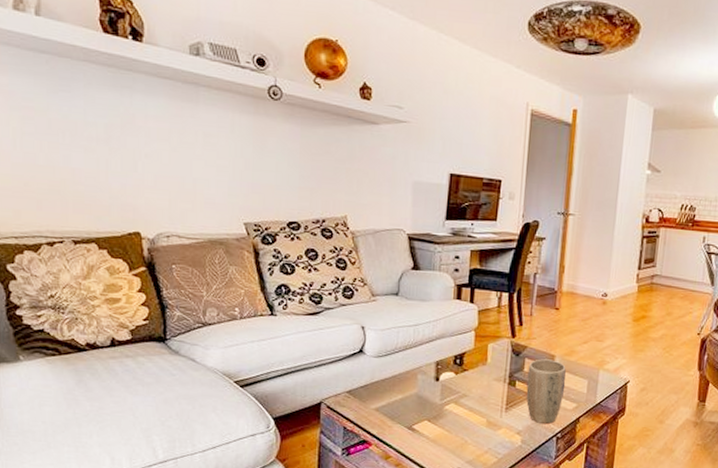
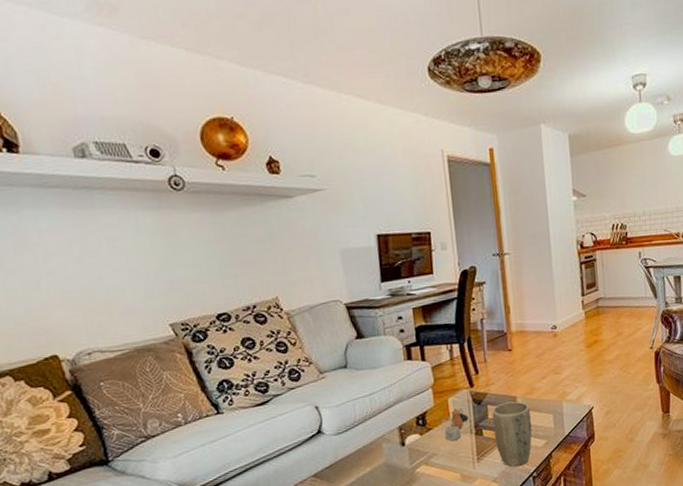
teapot: none [478,355,506,386] -> present [444,408,469,441]

